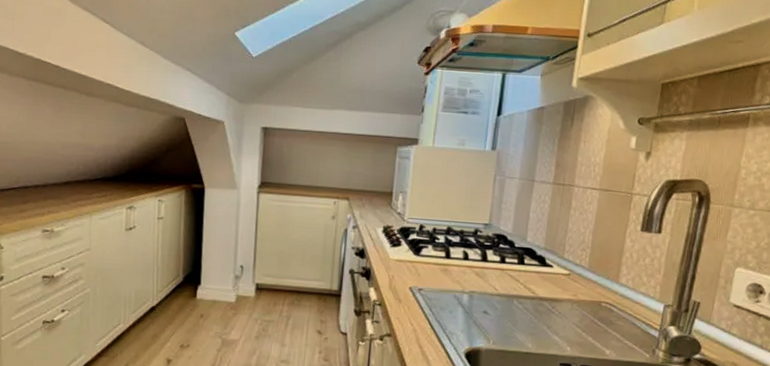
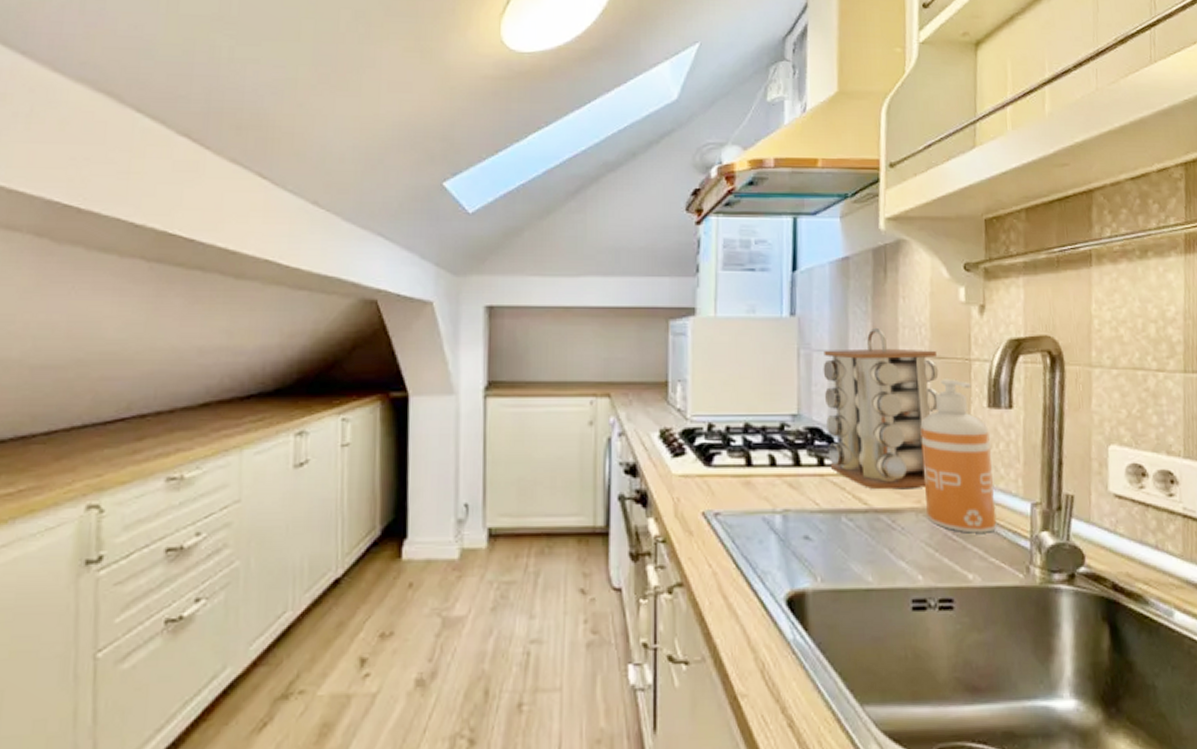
spice rack: none [509,164,606,286] -> present [823,328,939,490]
soap dispenser: none [580,206,639,323] -> present [920,379,997,534]

